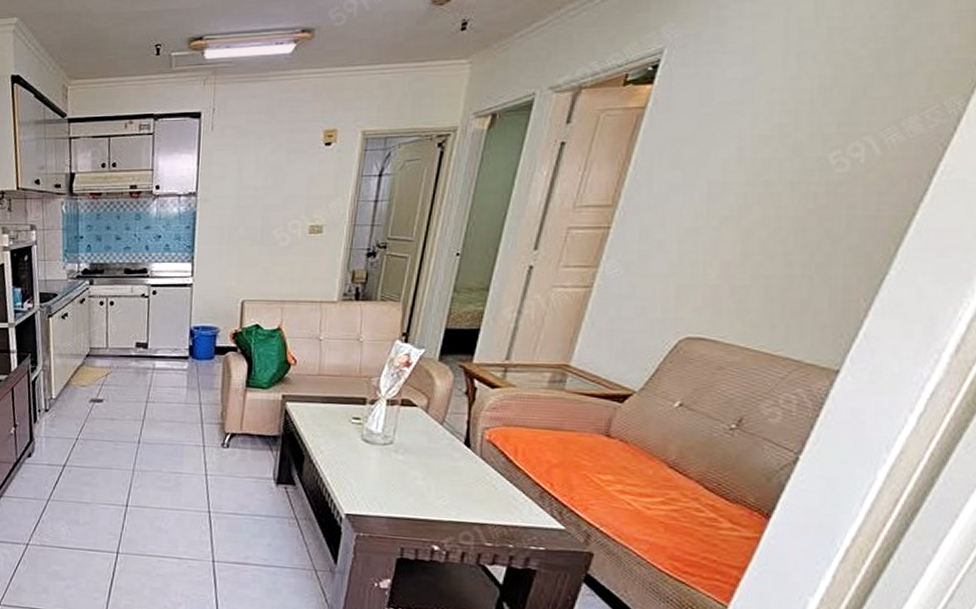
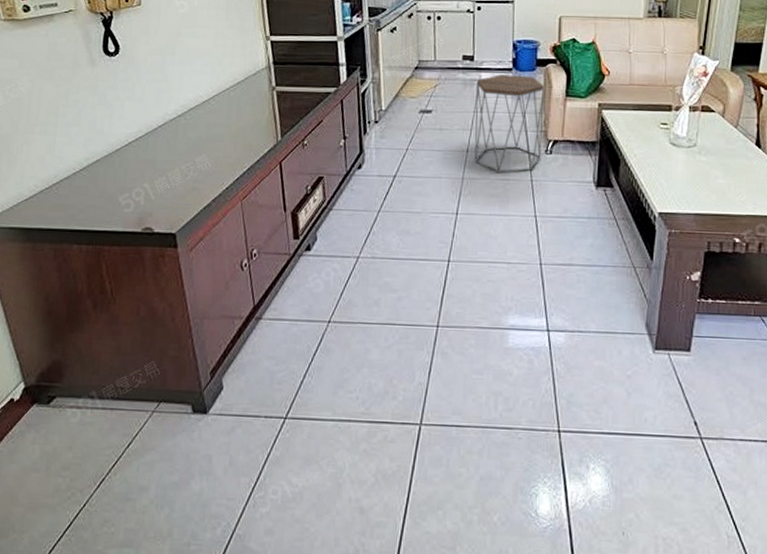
side table: none [146,363,223,466] -> present [474,74,545,173]

